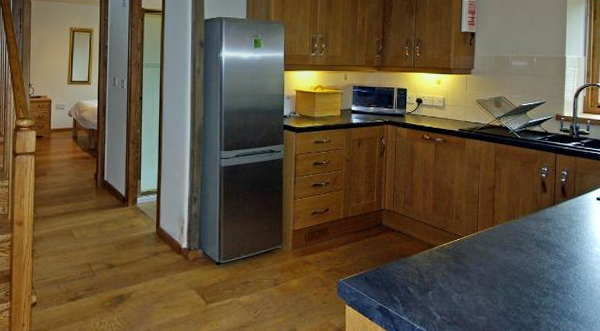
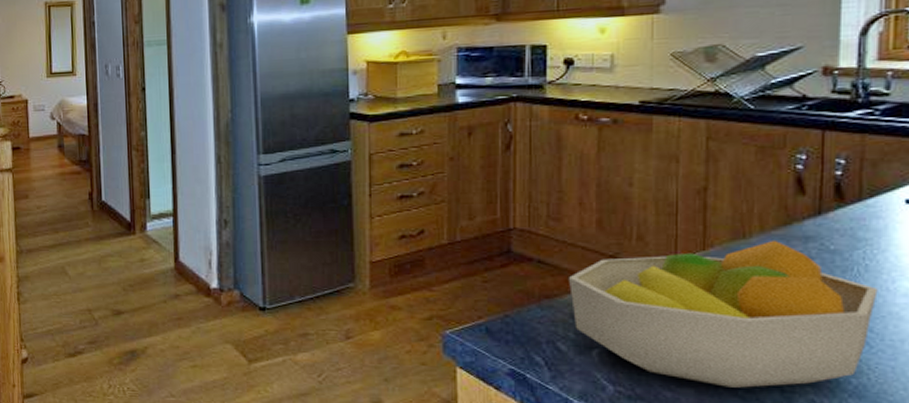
fruit bowl: none [415,220,583,316] -> present [568,239,878,388]

